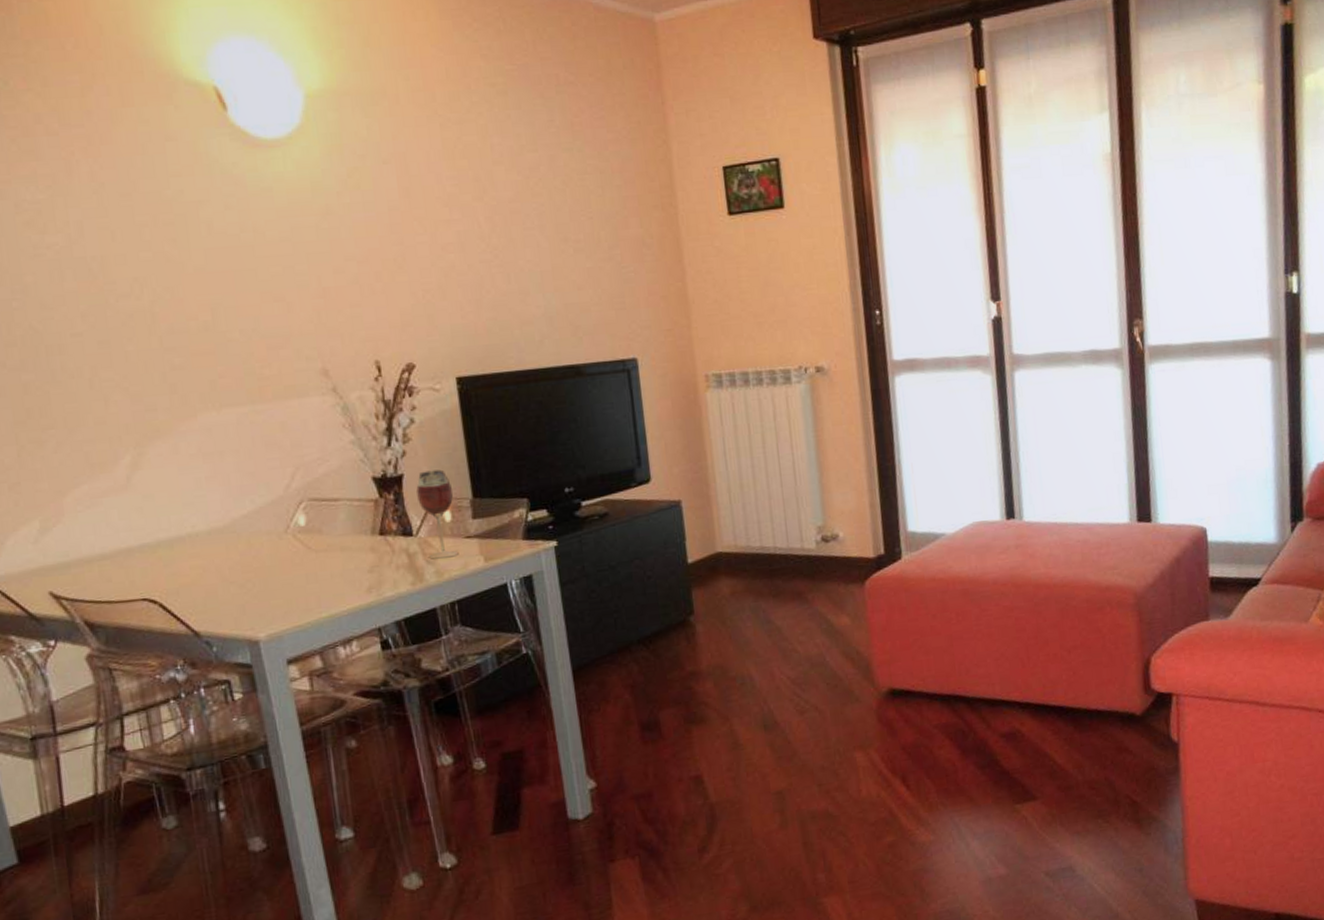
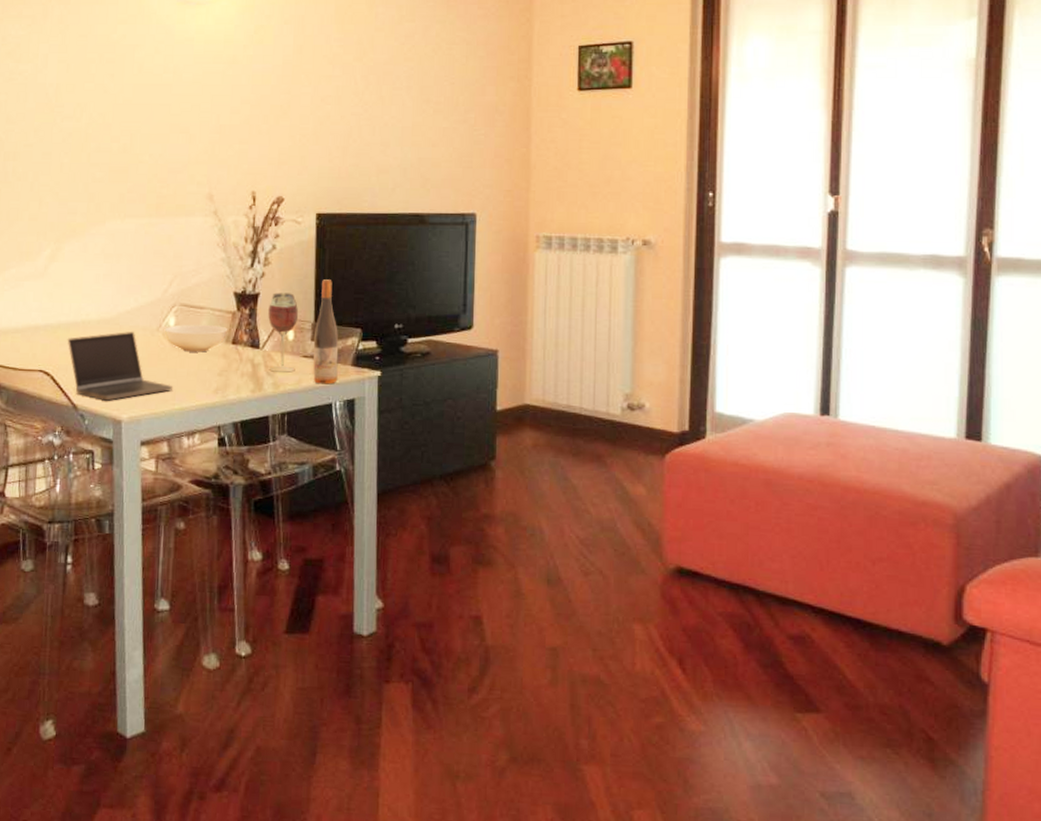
laptop computer: none [172,537,317,622] -> present [67,331,174,401]
bowl: none [293,517,372,552] -> present [164,324,228,353]
wine bottle: none [474,449,509,565] -> present [313,279,339,385]

